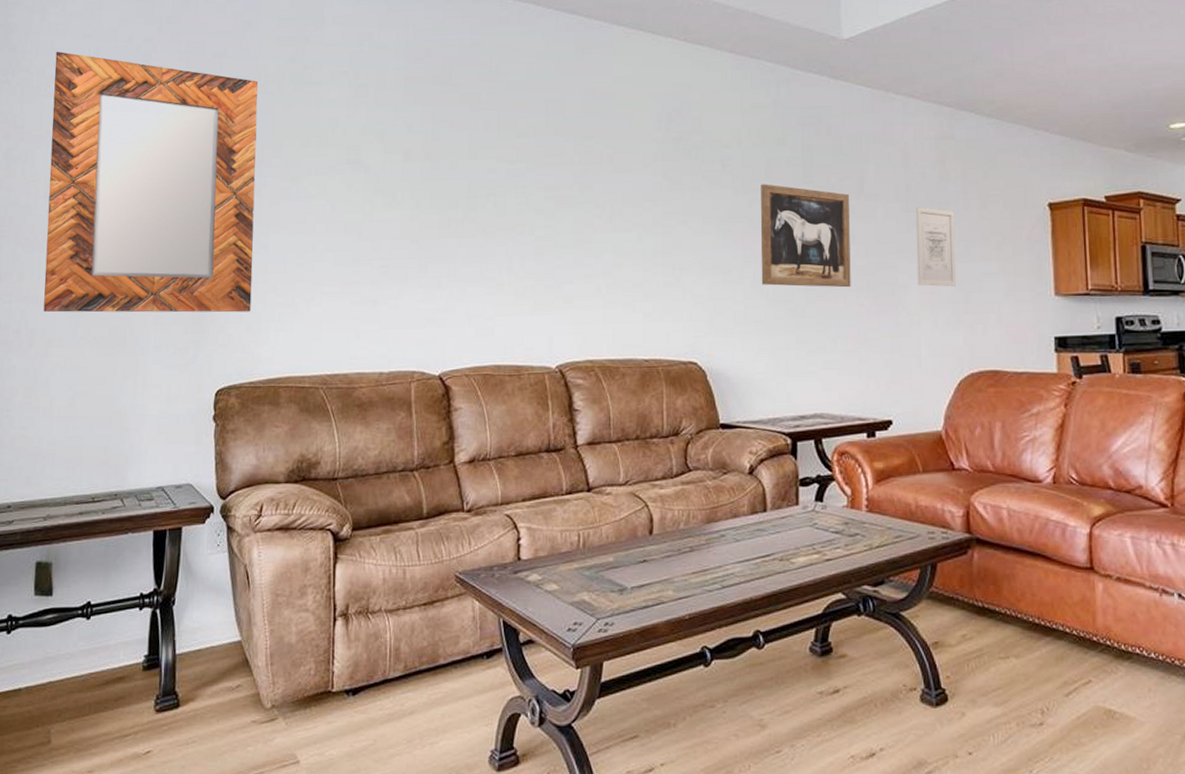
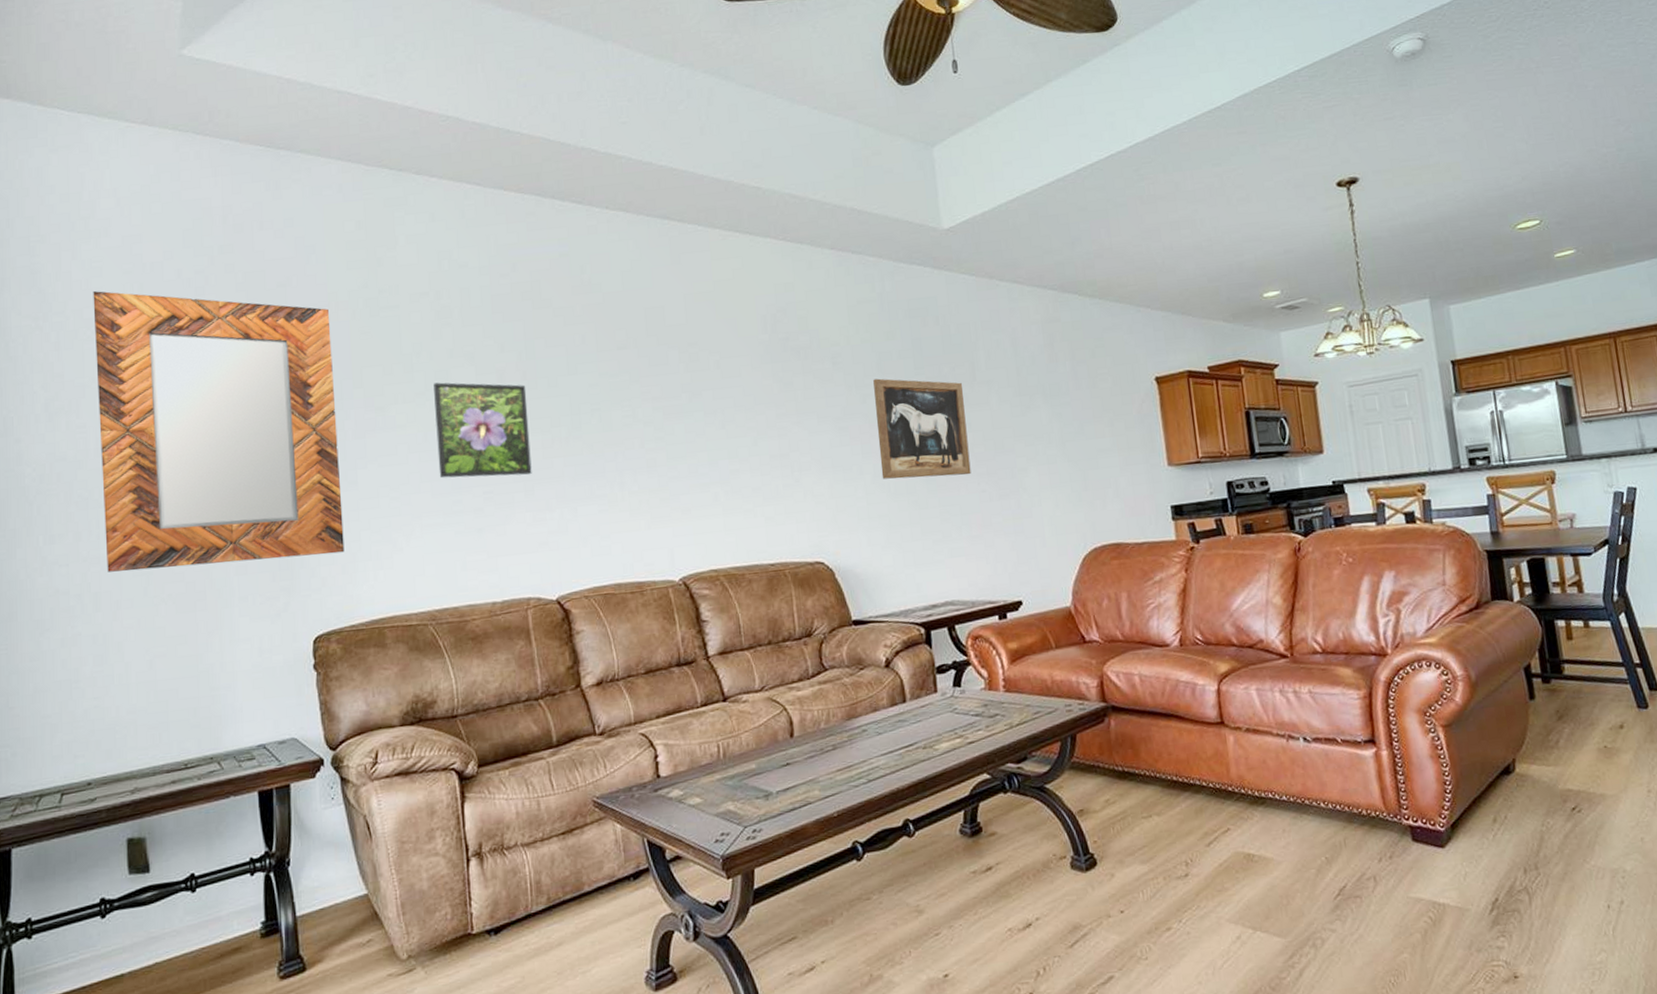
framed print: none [342,157,429,253] -> present [434,382,532,478]
wall art: present [916,207,957,287] -> none [1029,390,1073,467]

